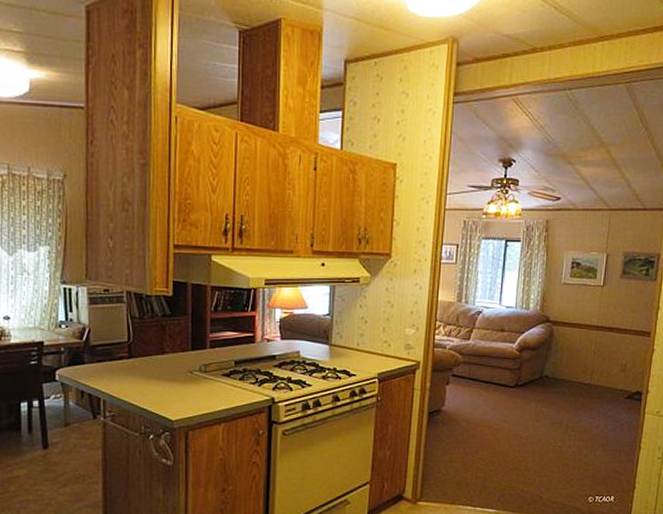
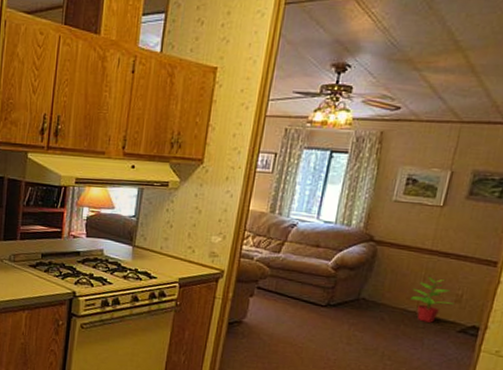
potted plant: none [585,351,620,392] -> present [410,277,454,323]

